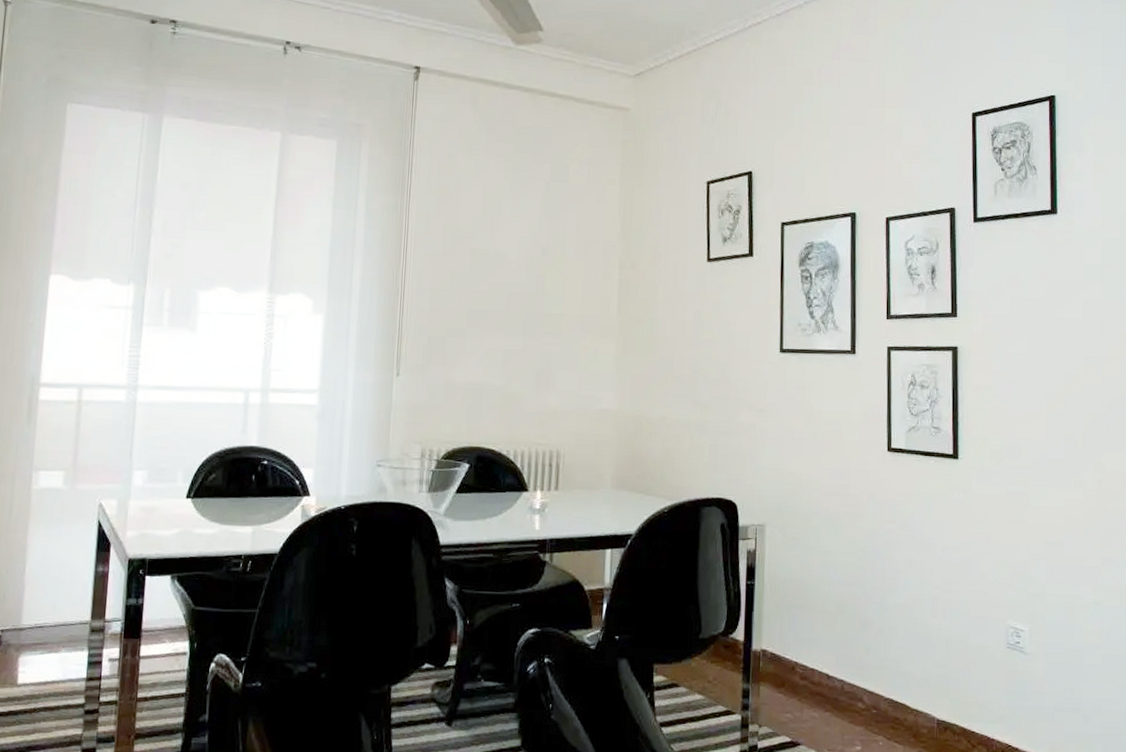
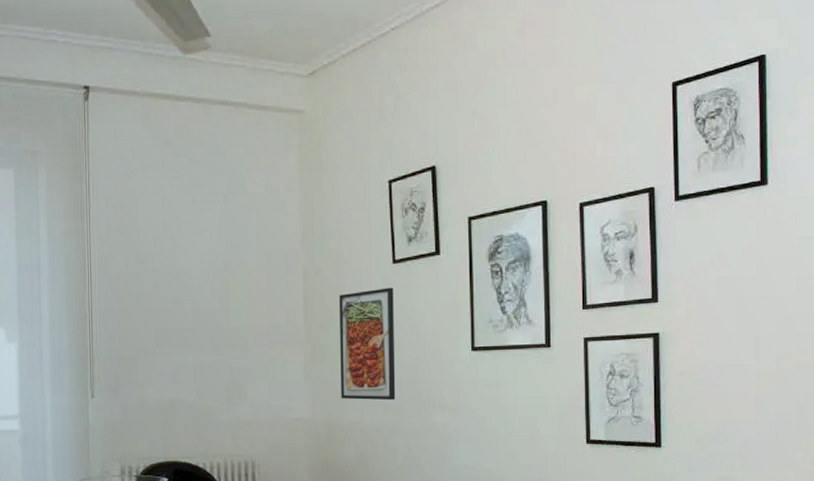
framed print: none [650,285,707,397] -> present [338,288,396,401]

